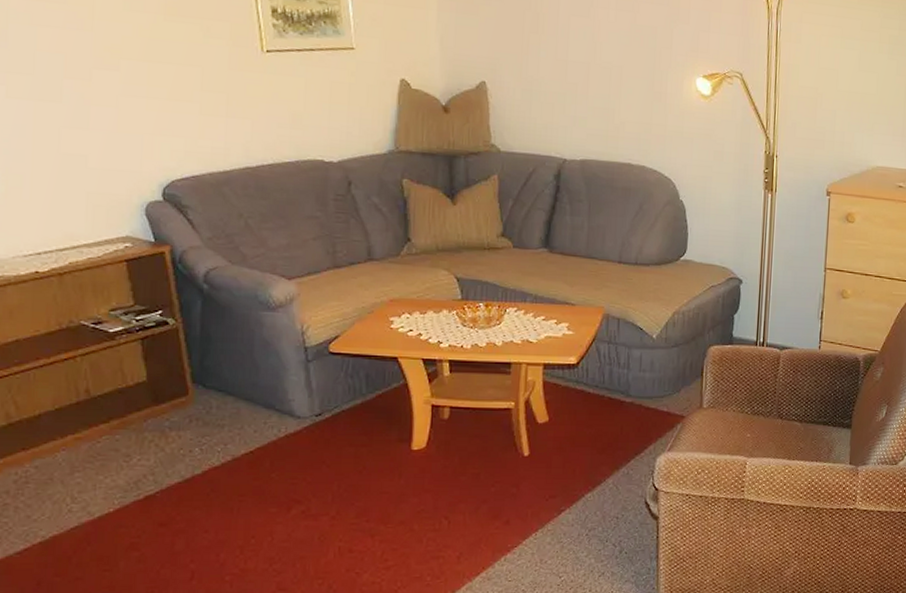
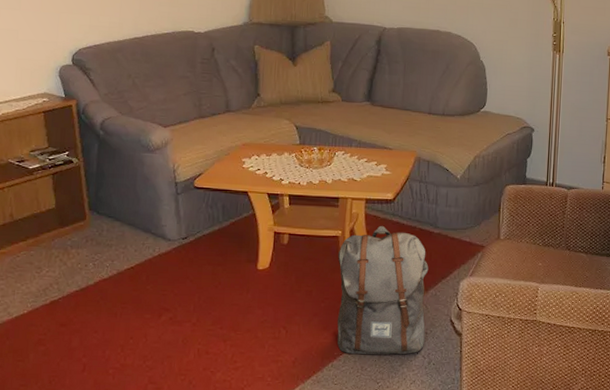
backpack: none [510,394,620,546] -> present [337,225,429,355]

